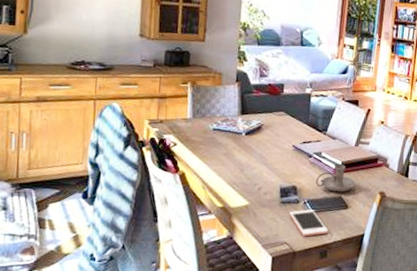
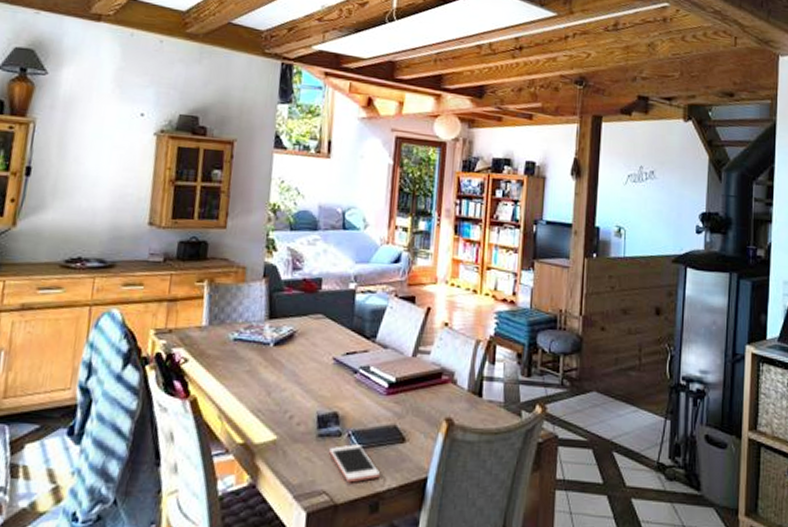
candle holder: present [315,164,355,192] -> none [362,382,414,420]

